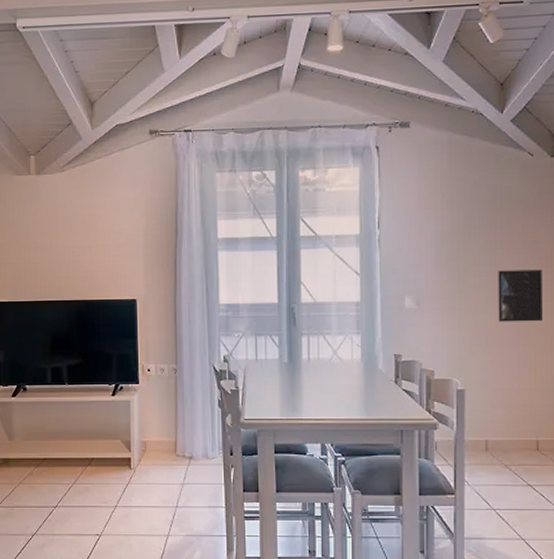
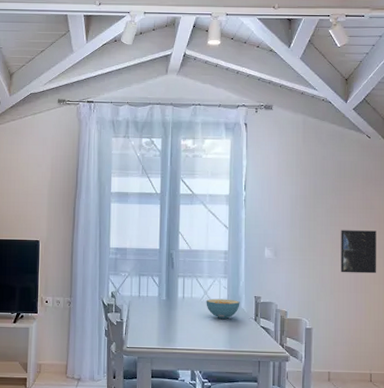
cereal bowl: none [336,358,377,382] -> present [206,298,240,319]

